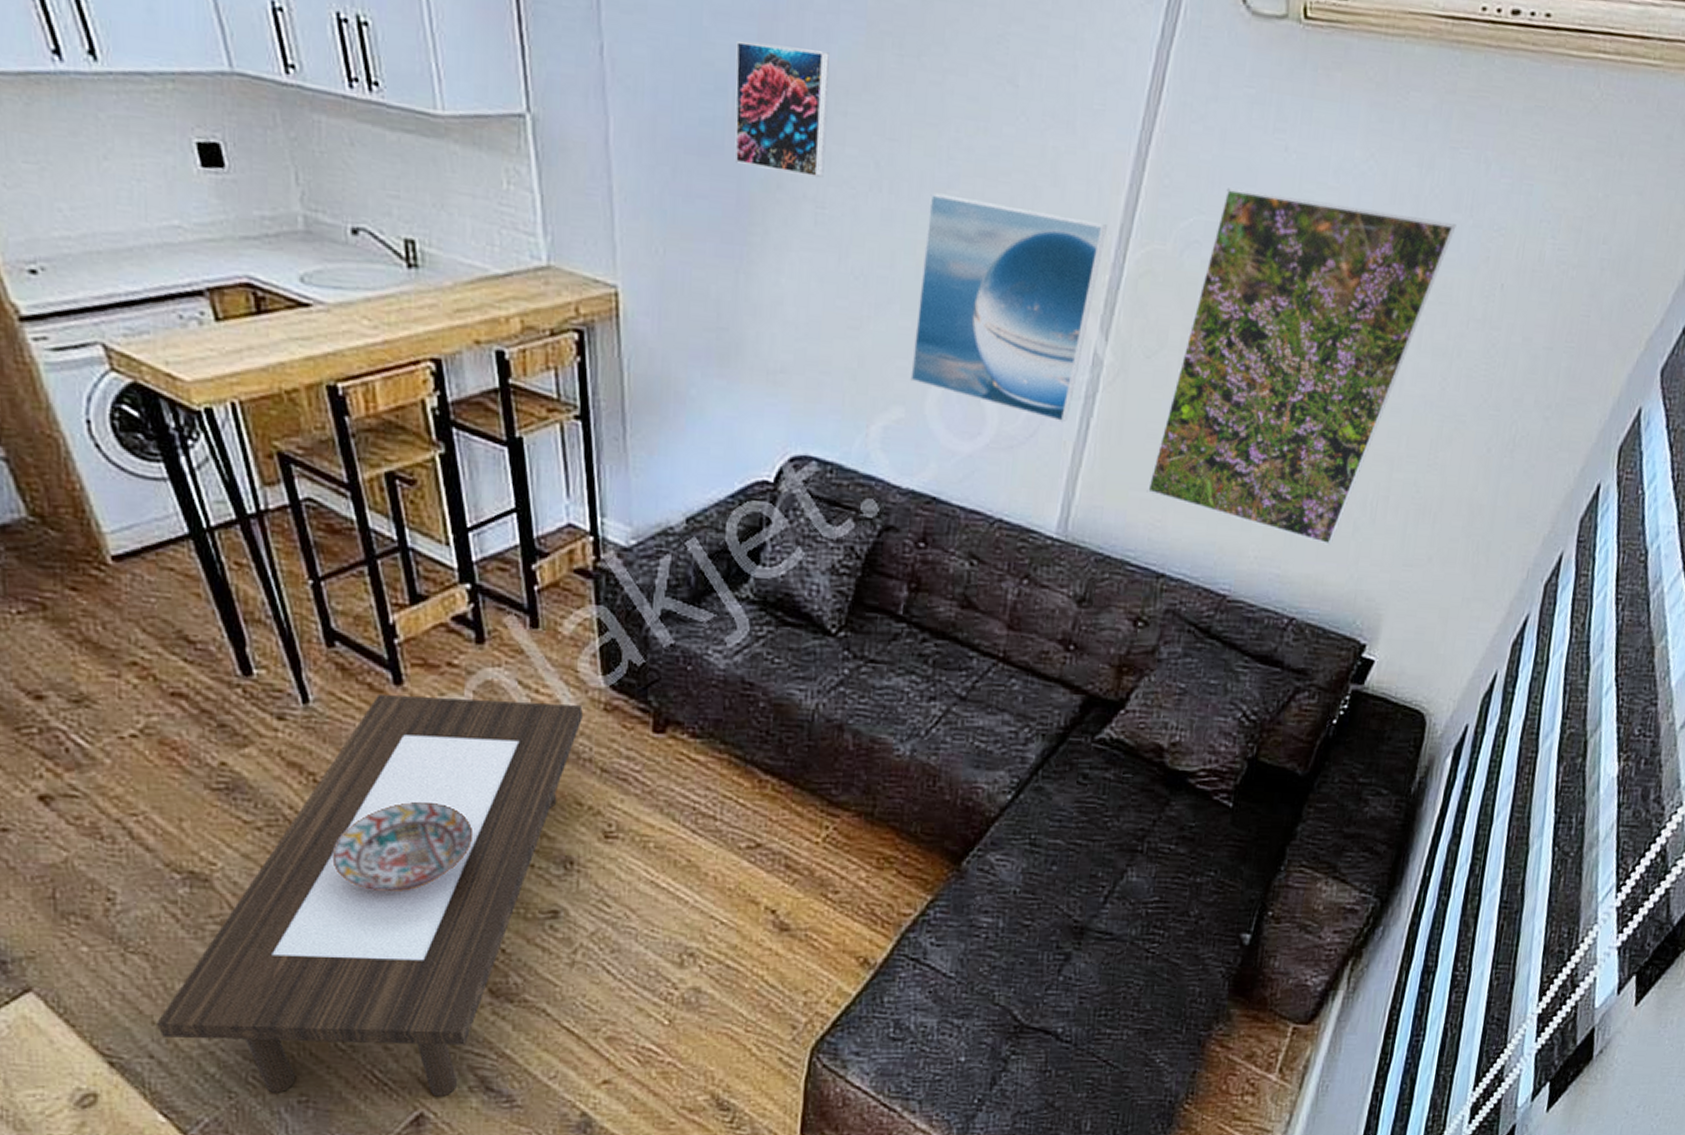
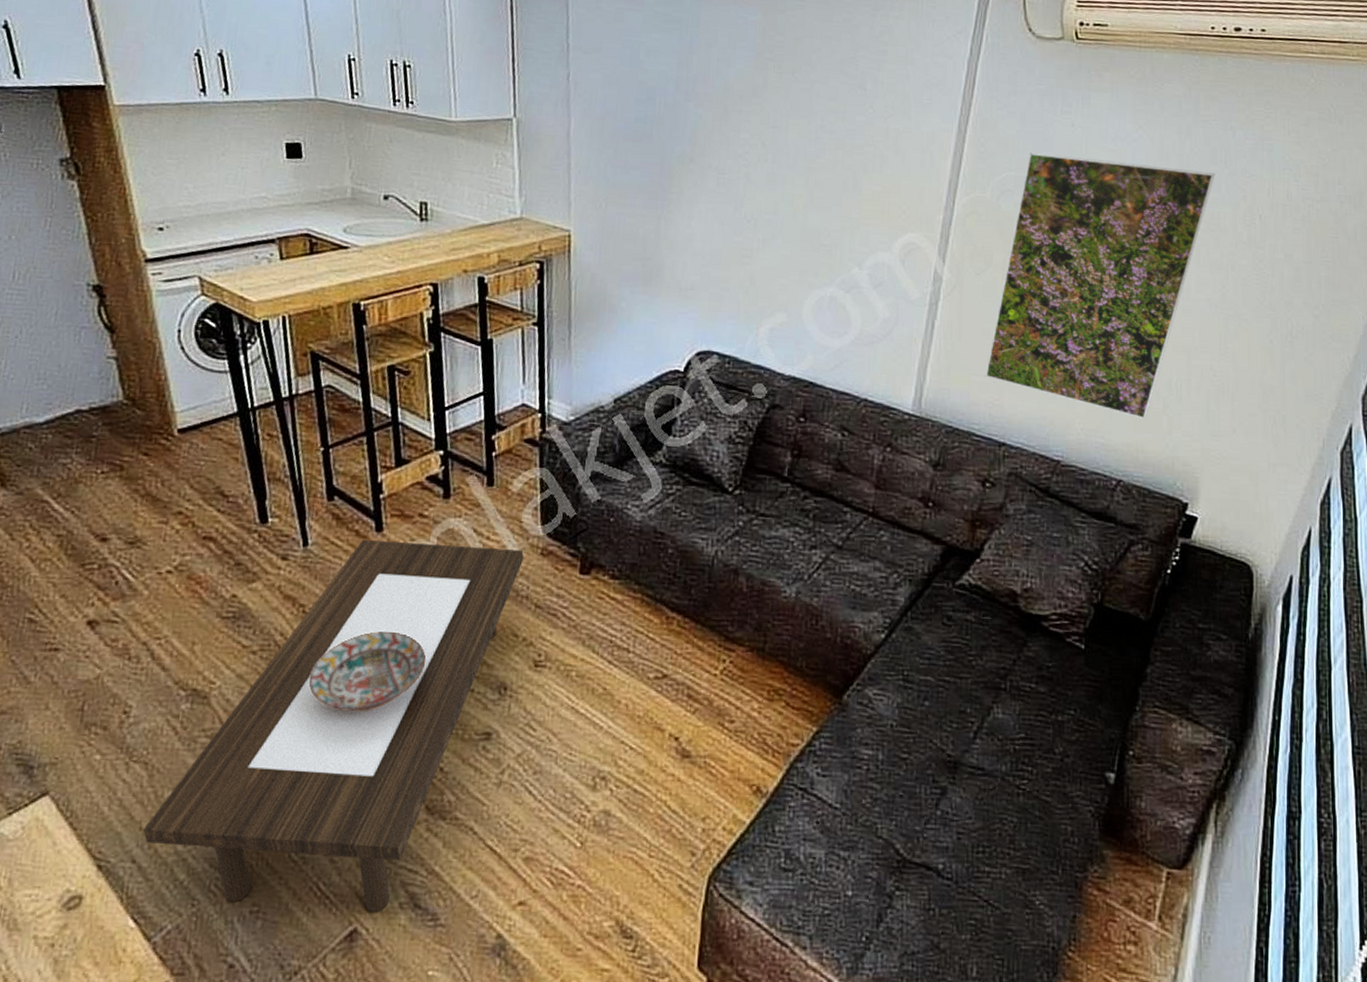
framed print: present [734,40,829,179] -> none [659,67,729,154]
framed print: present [910,193,1107,423] -> none [791,162,939,324]

